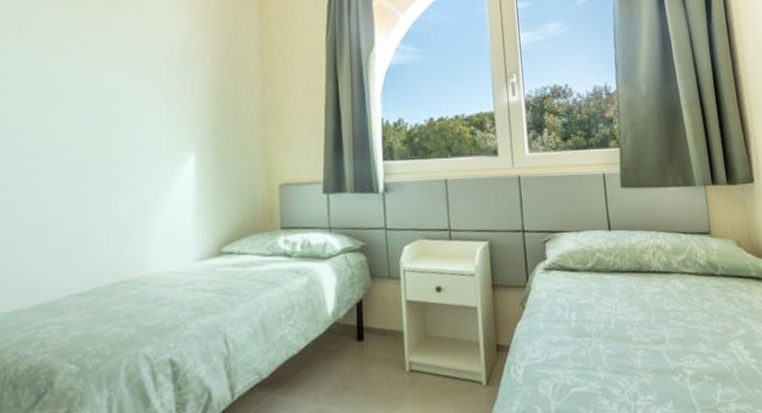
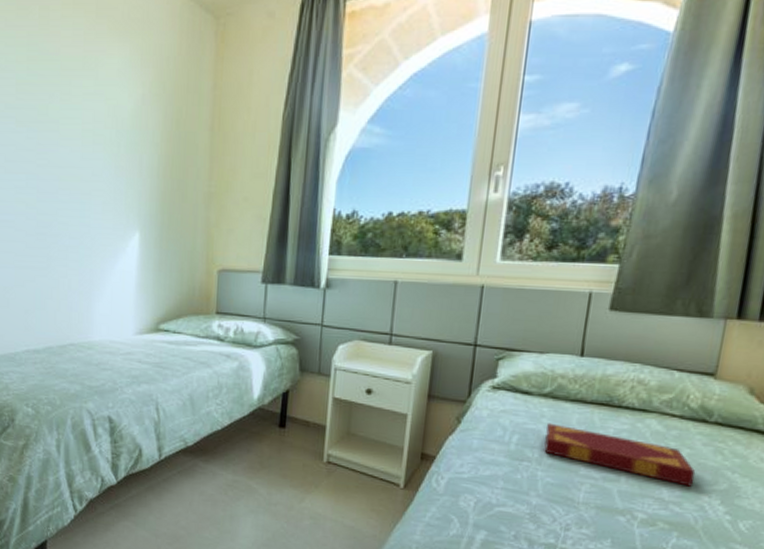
hardback book: none [597,296,721,337] -> present [544,423,696,487]

